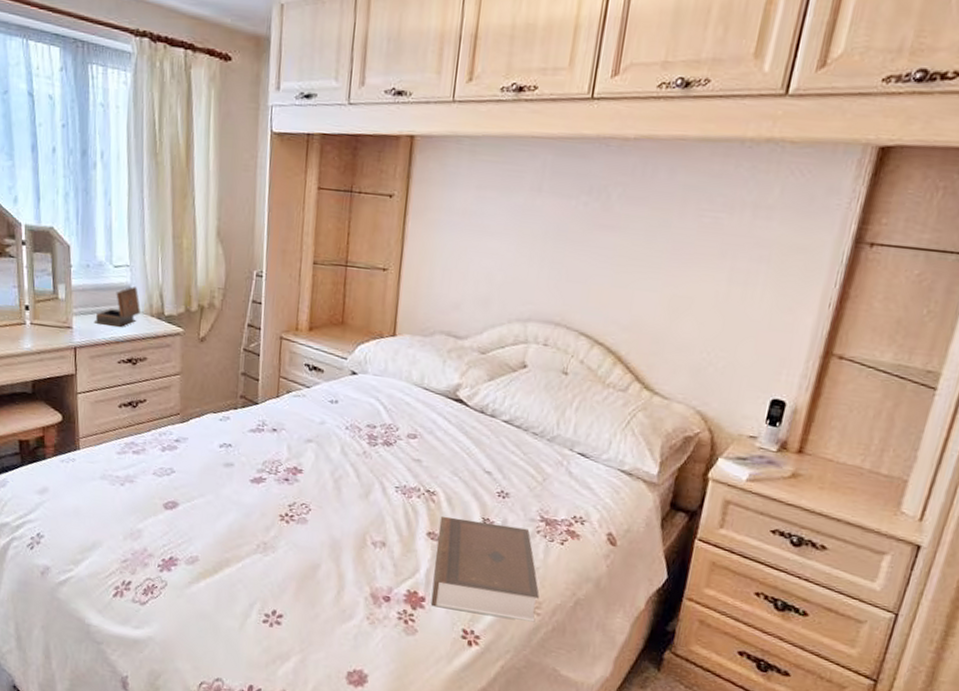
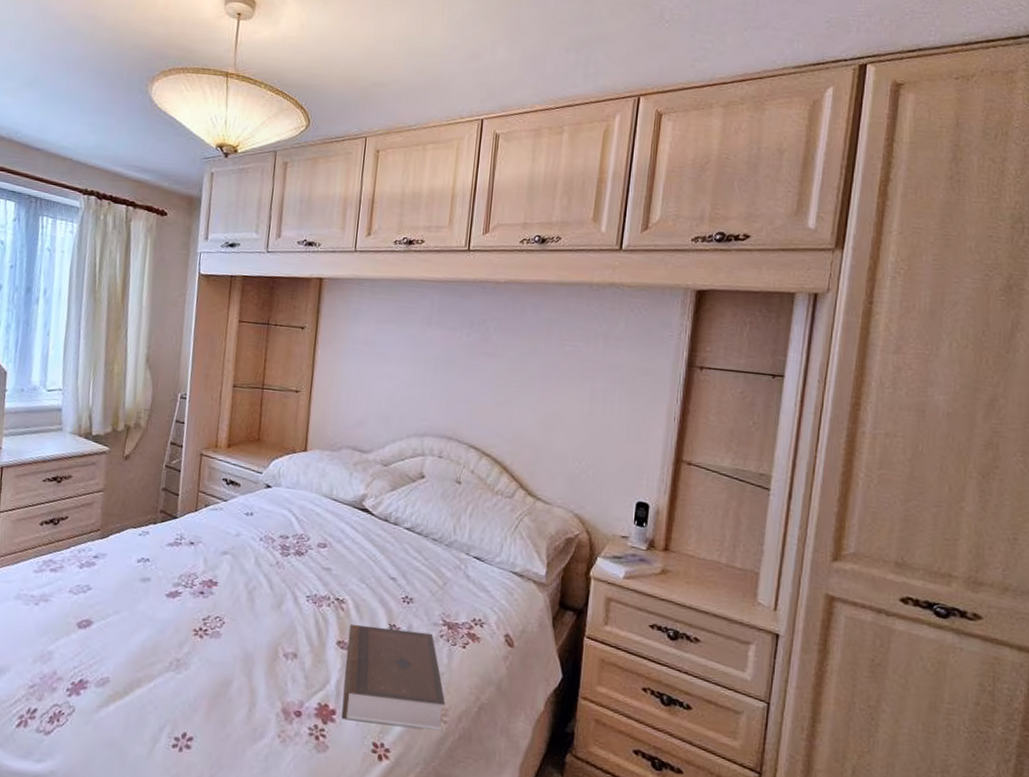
jewelry box: present [93,286,141,327] -> none [22,408,70,447]

